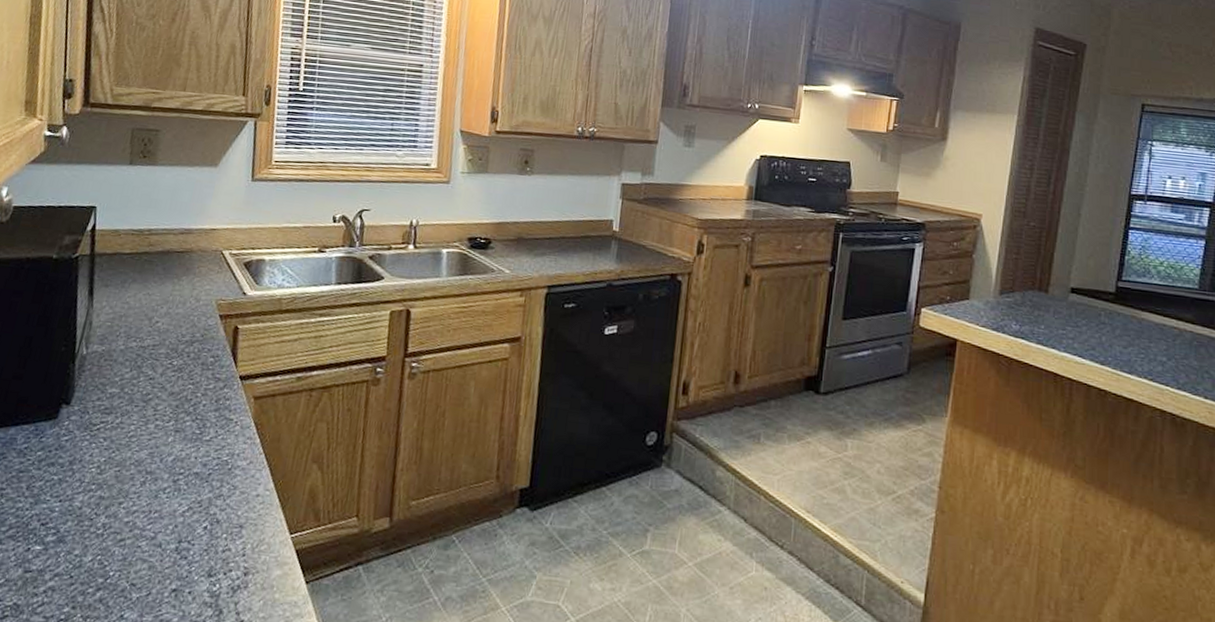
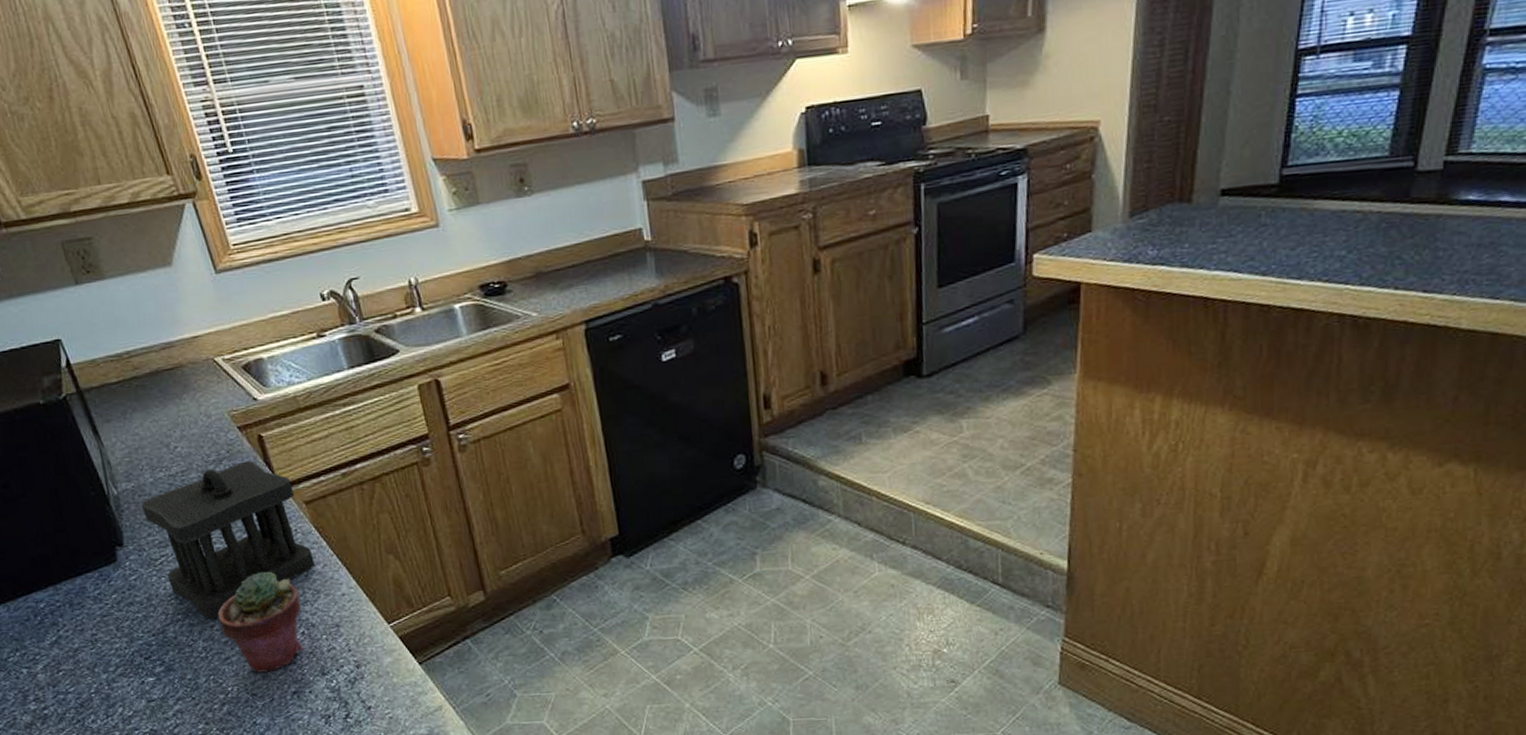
utensil holder: none [97,347,249,495] -> present [140,460,315,619]
potted succulent: none [127,457,217,563] -> present [217,572,304,673]

